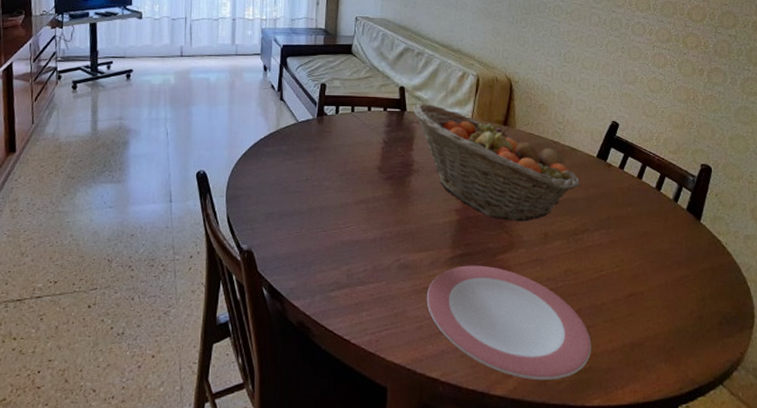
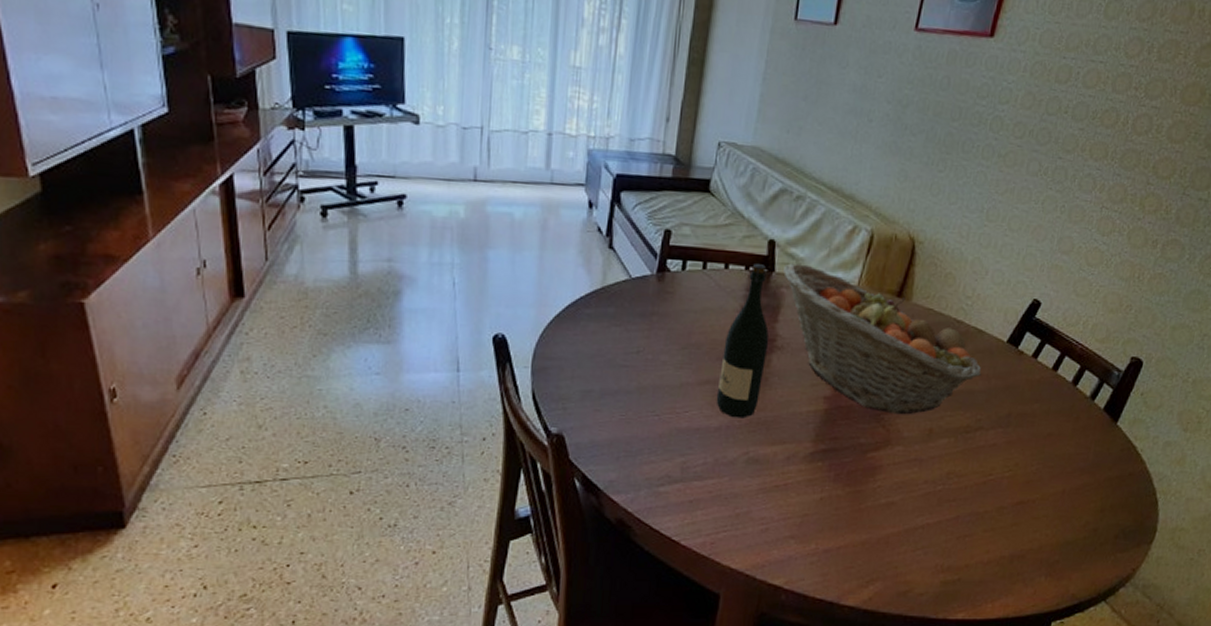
wine bottle: none [370,106,407,231] -> present [716,264,769,419]
plate: present [426,265,592,381] -> none [776,462,966,592]

